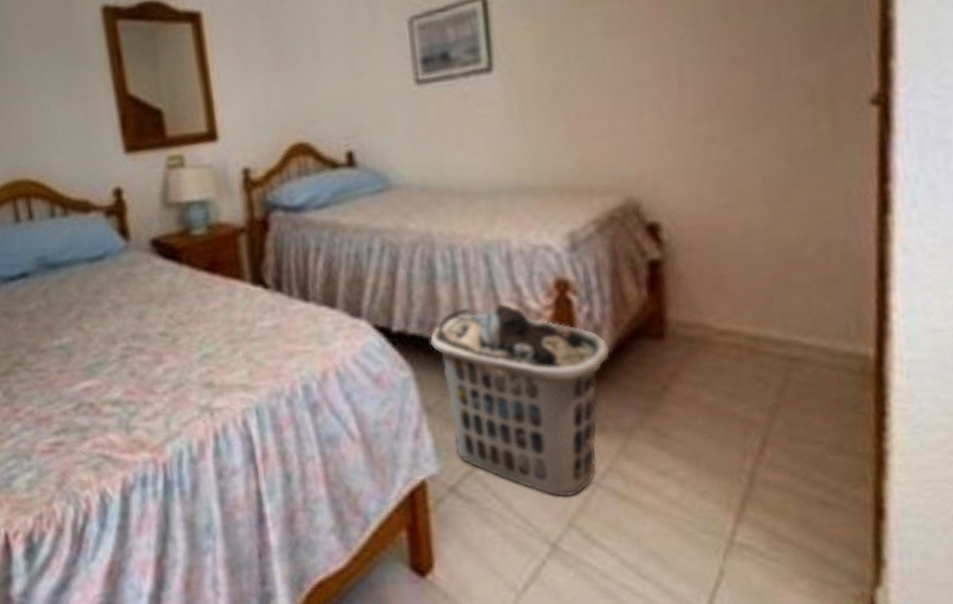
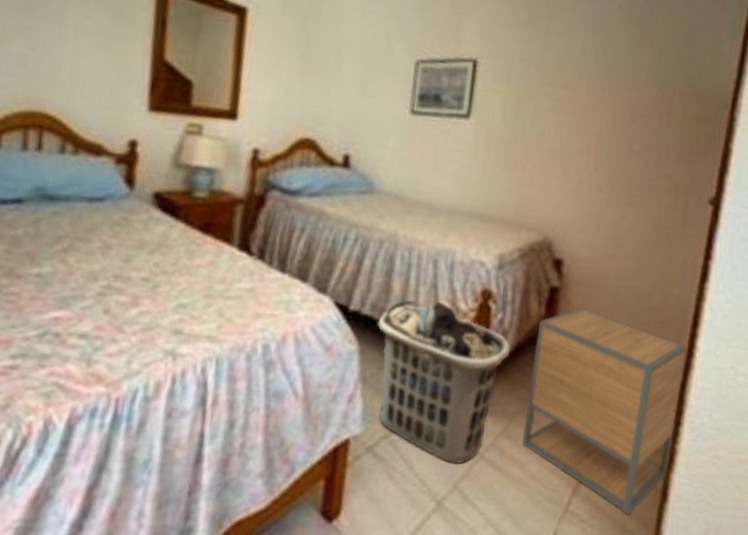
nightstand: none [641,280,878,541] -> present [522,307,687,514]

